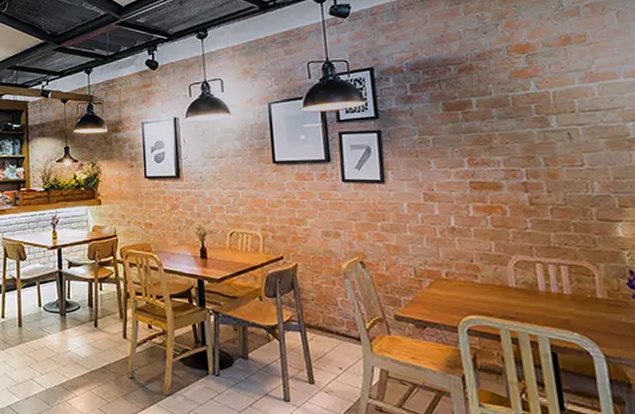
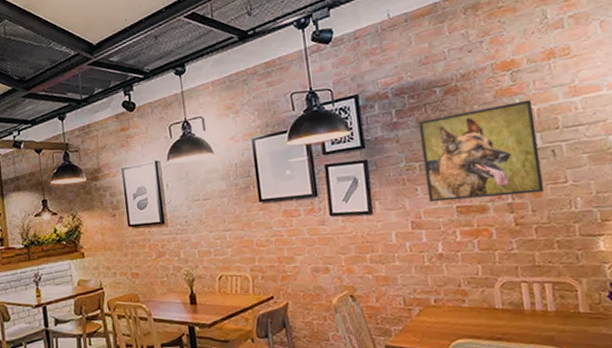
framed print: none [433,82,560,176] -> present [418,99,545,203]

